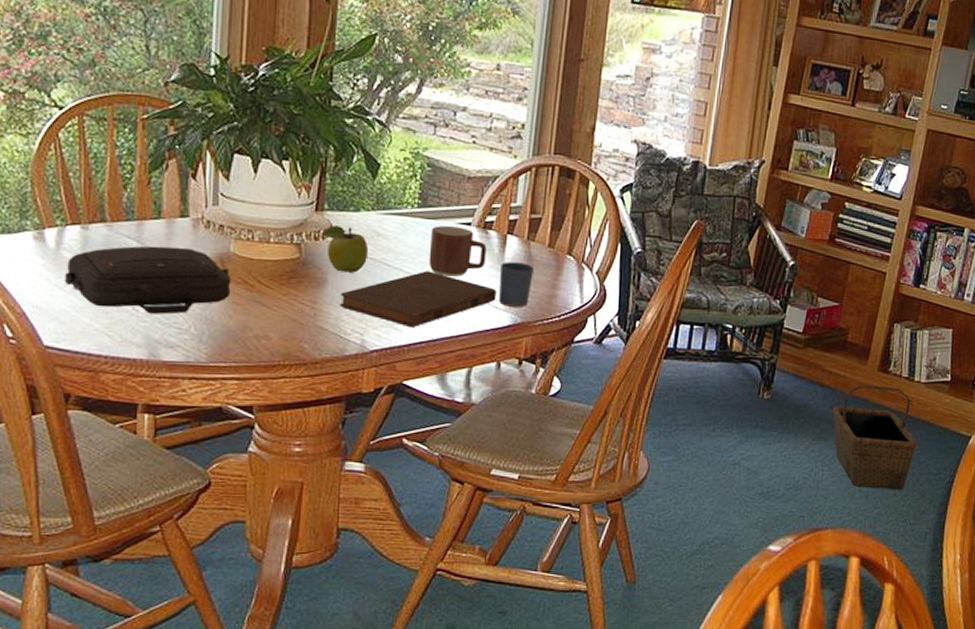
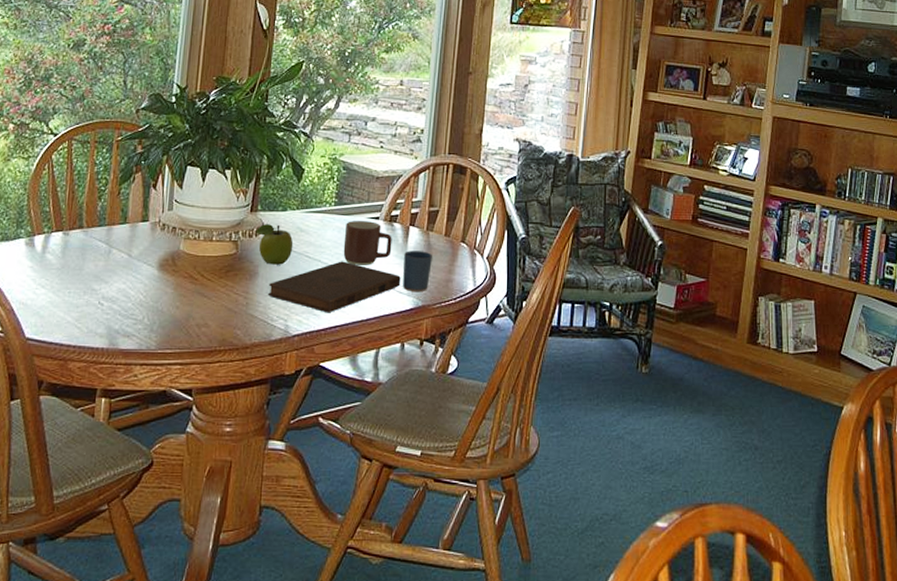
laptop bag: present [65,245,231,315] -> none [47,247,180,307]
basket: present [832,384,918,490] -> none [707,357,792,463]

